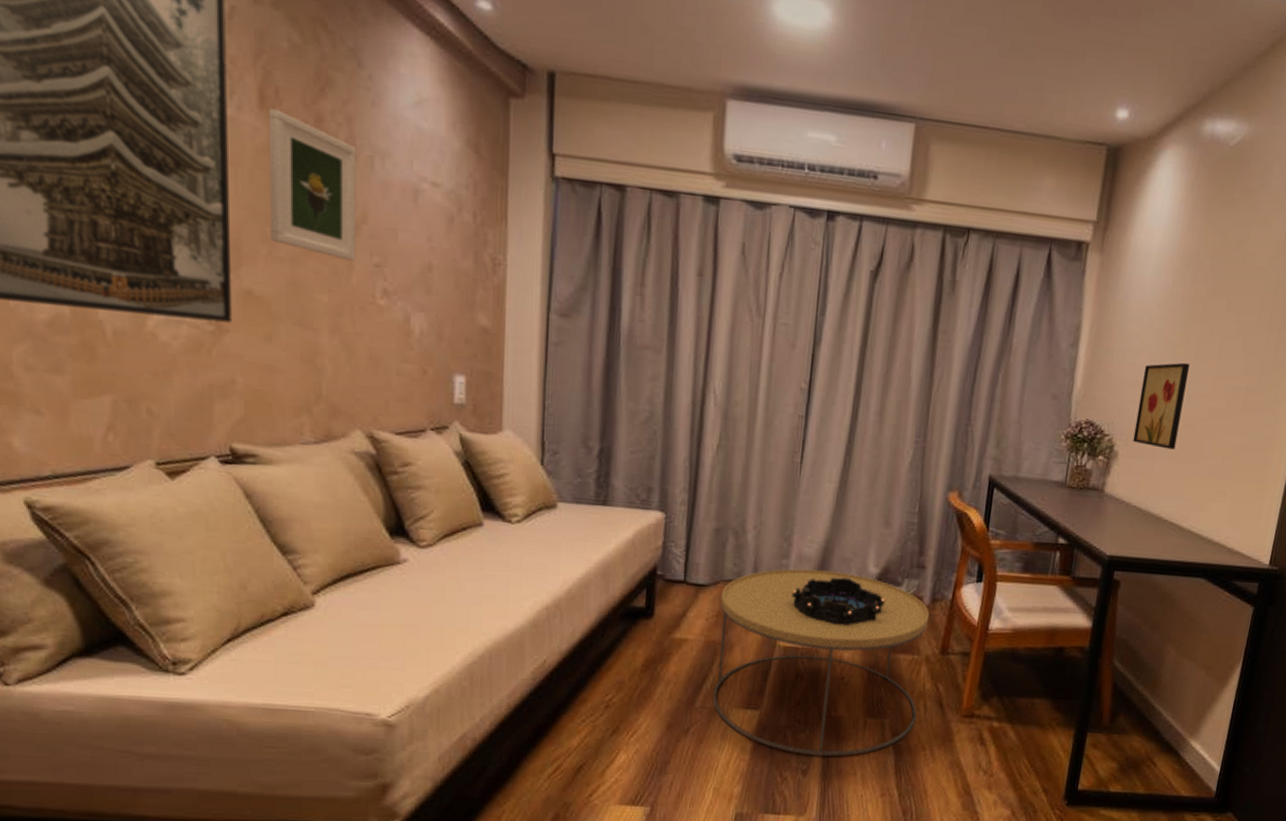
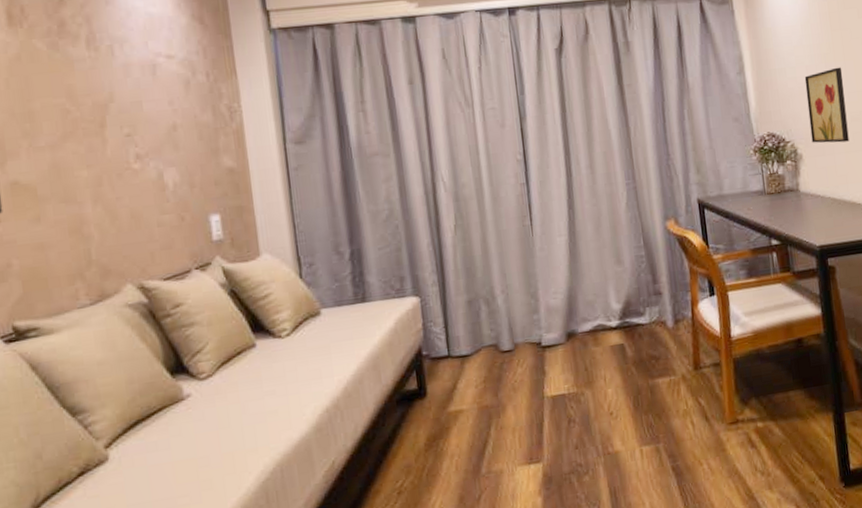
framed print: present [268,108,357,261] -> none [16,24,108,137]
coffee table: present [712,568,929,756] -> none [484,314,687,497]
decorative bowl: present [791,577,886,626] -> none [547,318,634,366]

